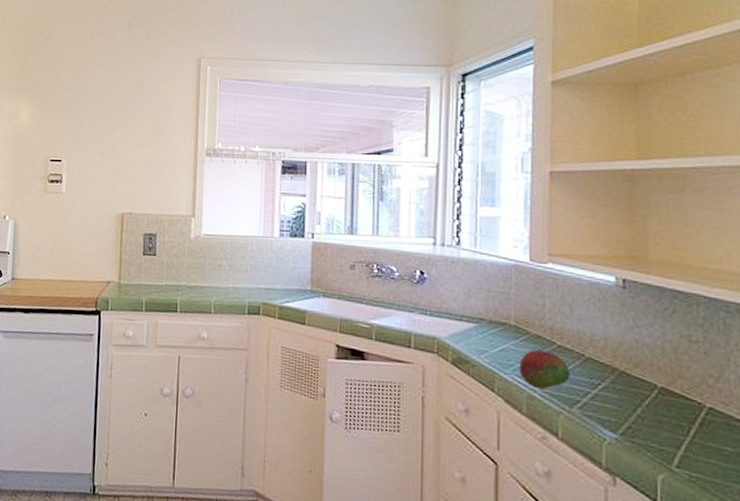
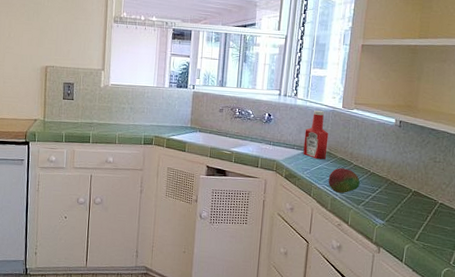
ketchup bottle: none [476,265,513,338] -> present [303,110,329,160]

